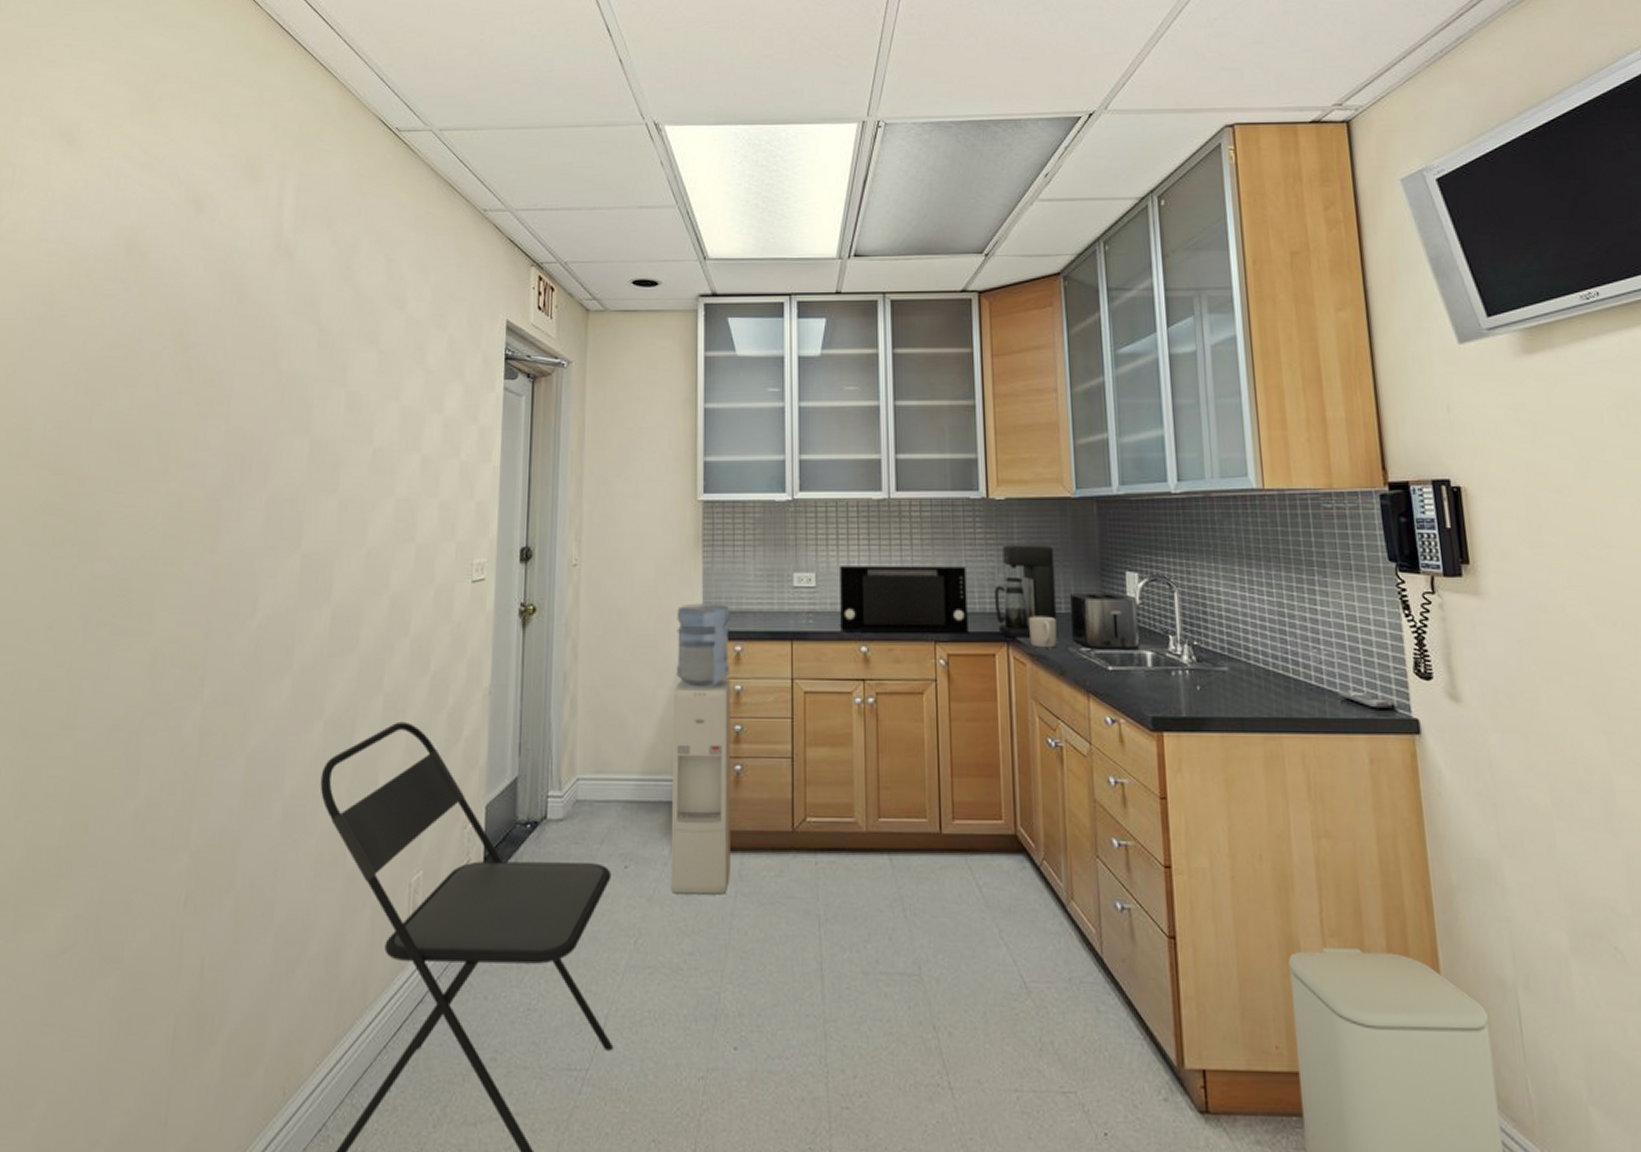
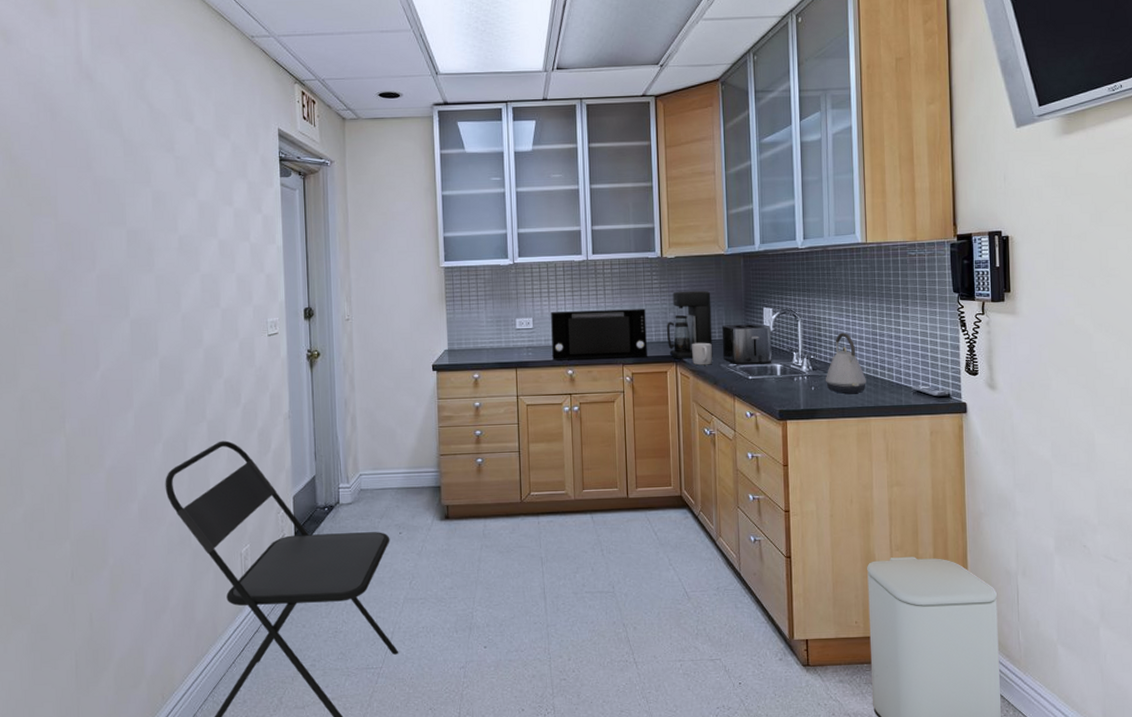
water cooler: present [670,603,731,895] -> none [428,343,477,549]
kettle: none [1214,610,1273,697] -> present [825,332,866,394]

